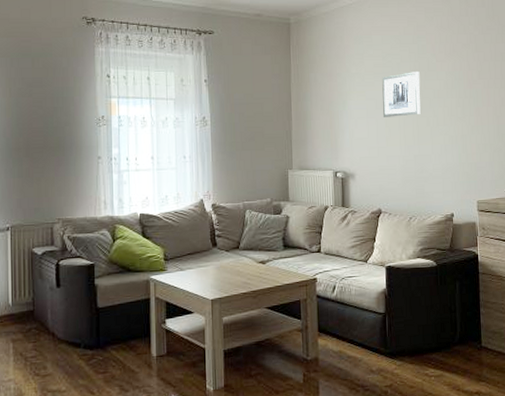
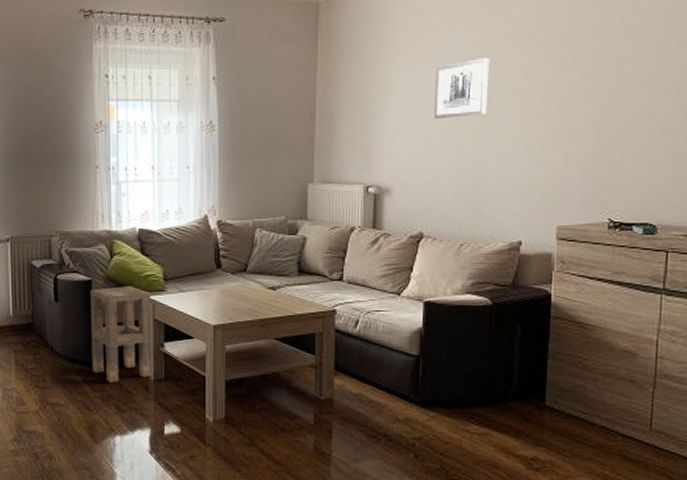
side table: none [93,268,155,363] -> present [91,286,152,383]

